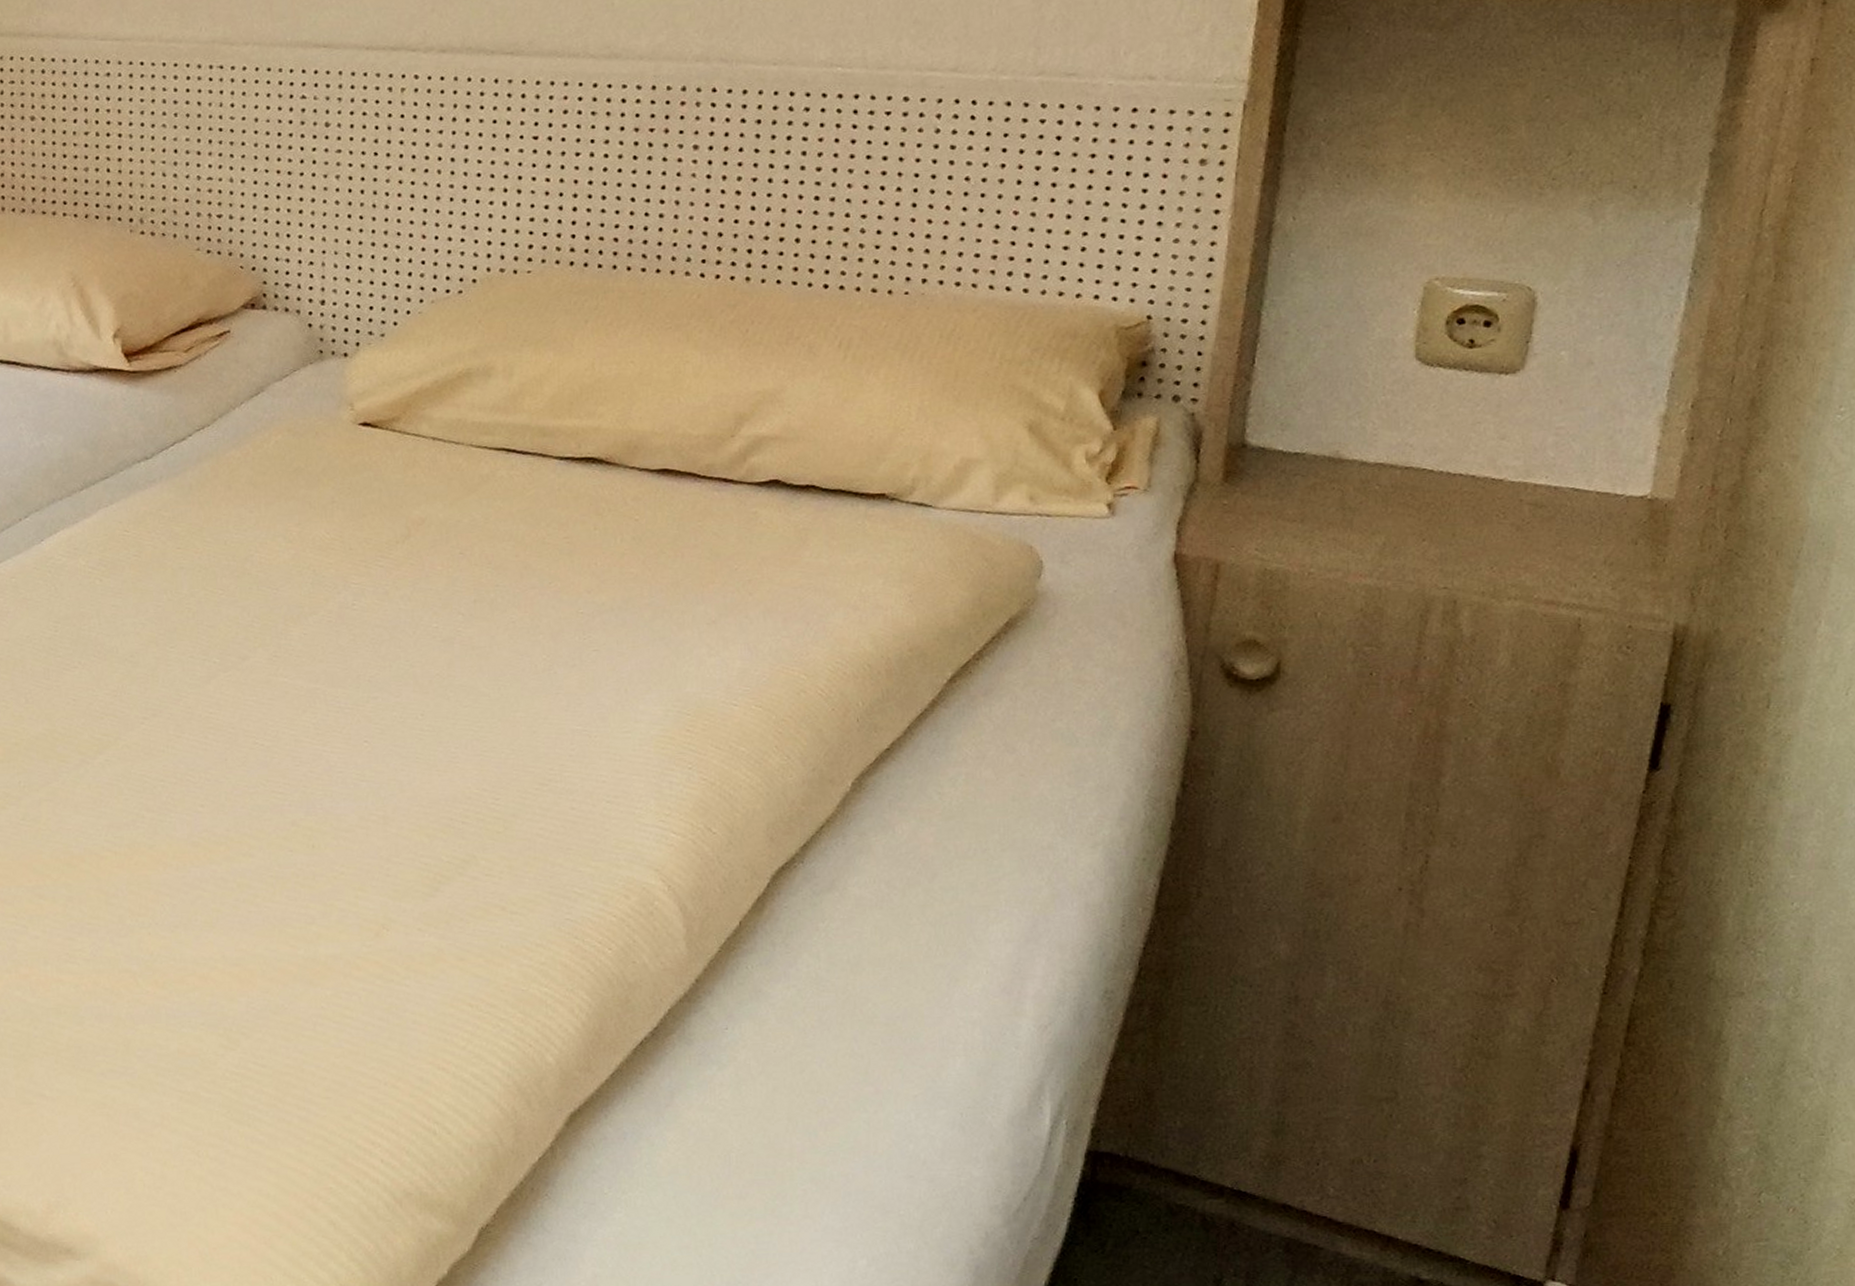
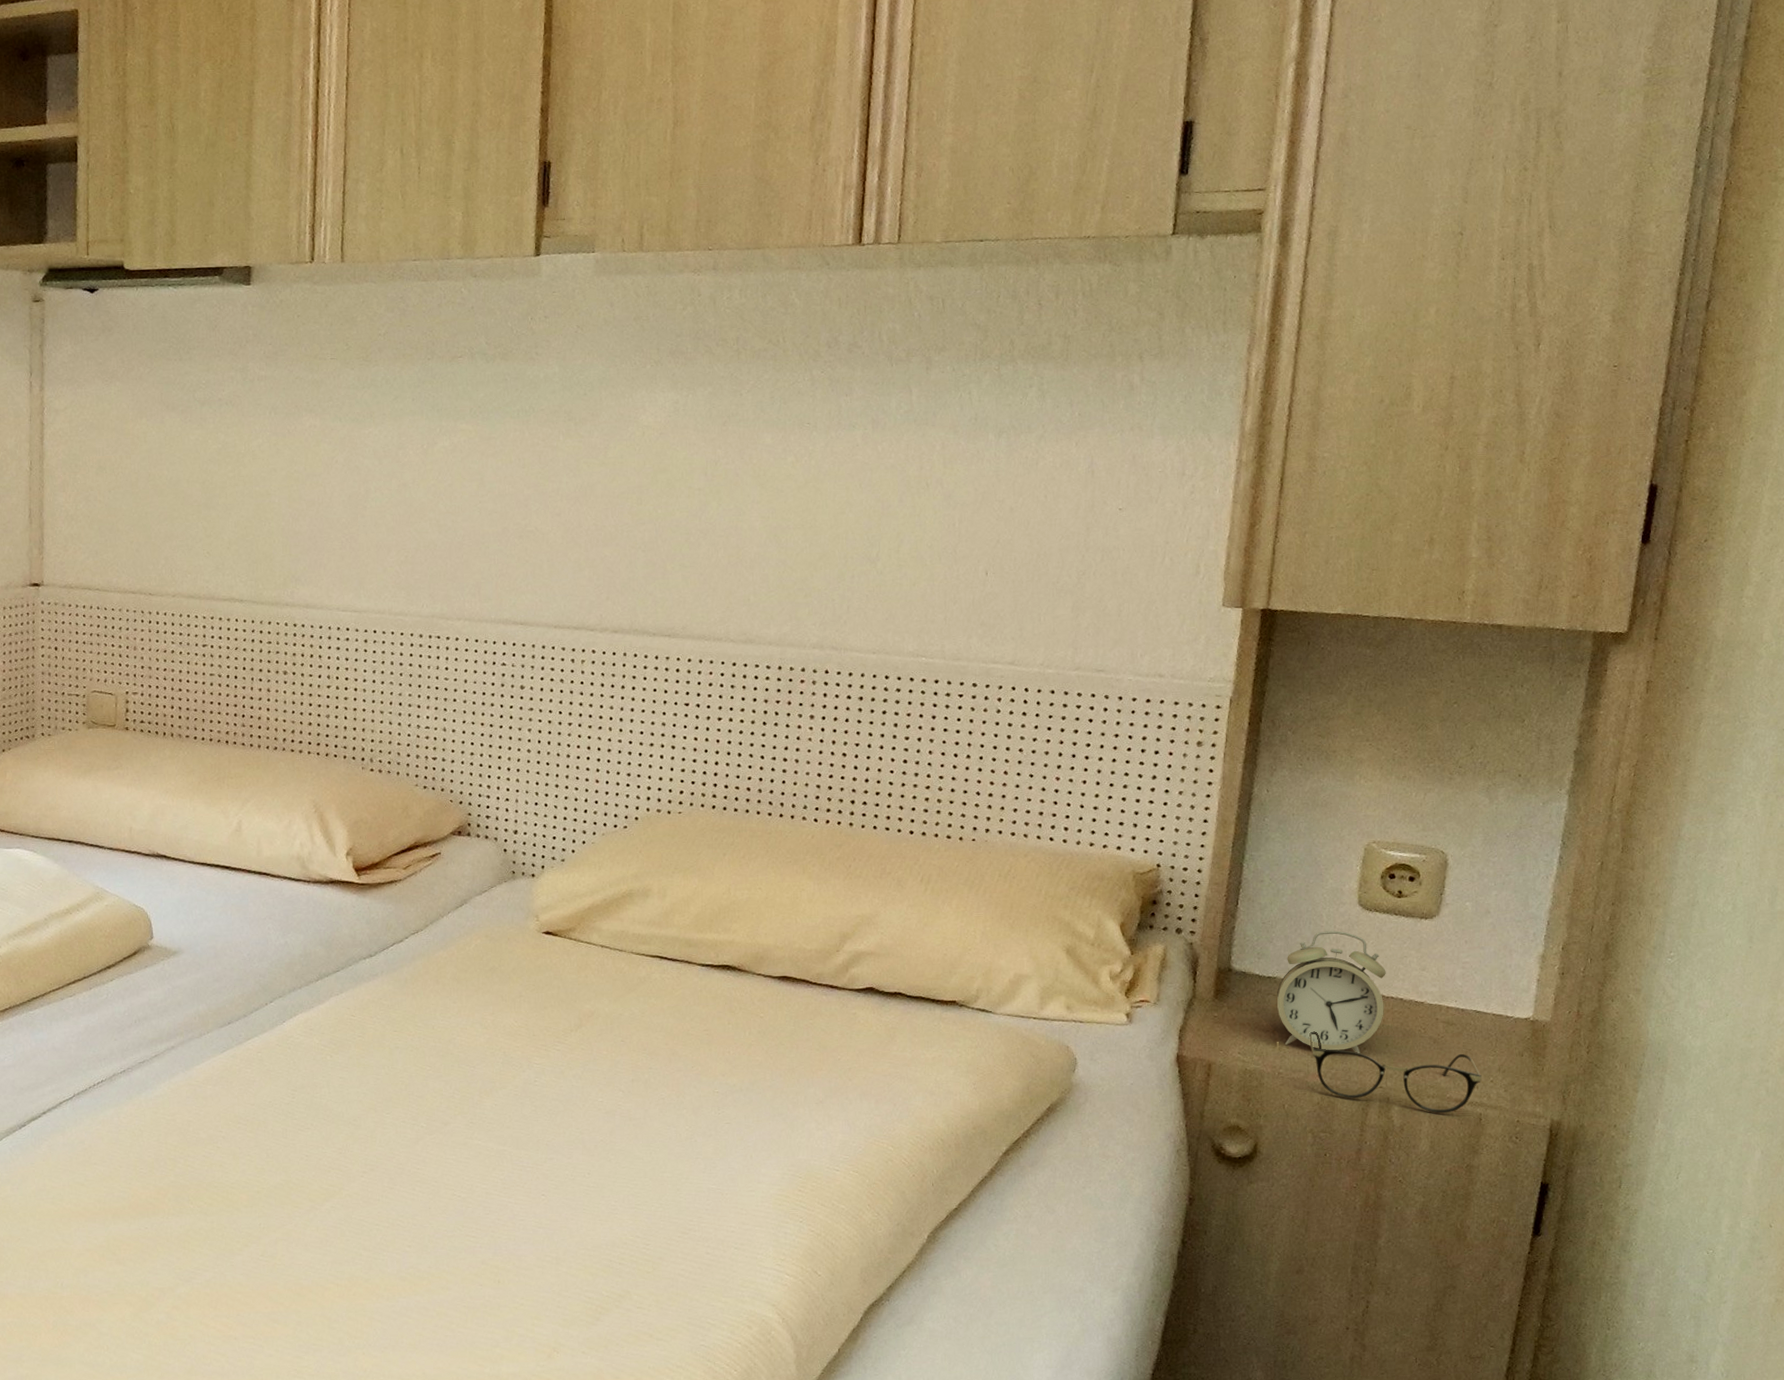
alarm clock: none [1306,392,1453,546] -> present [1276,930,1386,1053]
eyeglasses: none [1350,519,1581,619] -> present [1309,1031,1482,1114]

